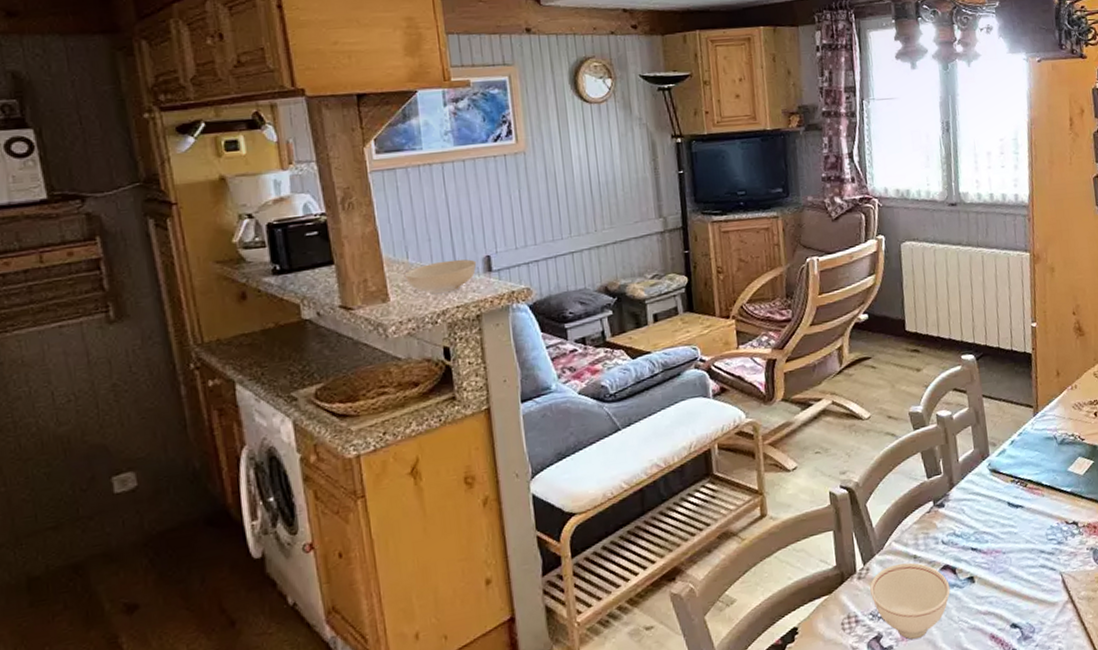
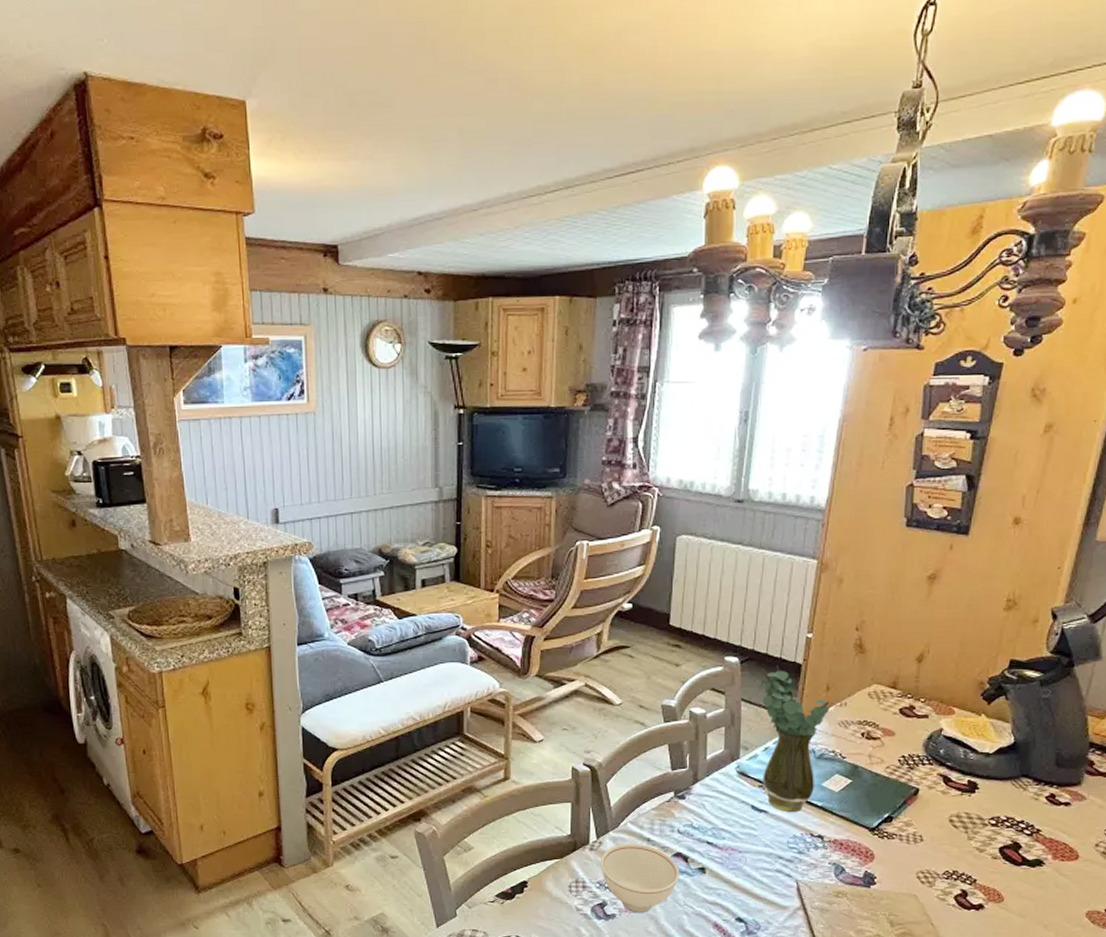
bowl: present [404,259,477,295] -> none [203,509,266,539]
vase: none [997,357,1063,504] -> present [760,664,830,813]

